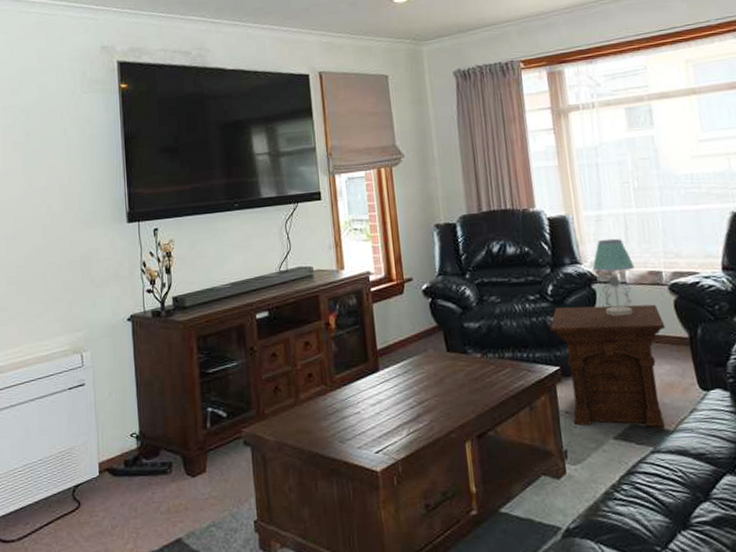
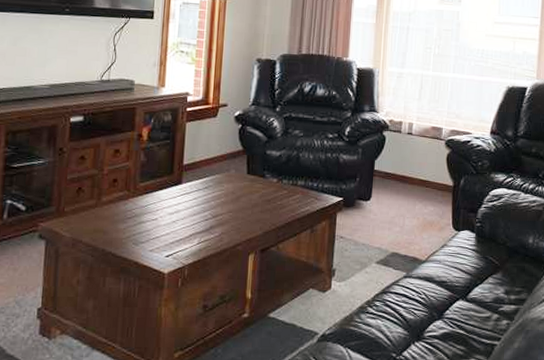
side table: present [550,304,666,427] -> none [341,148,436,257]
table lamp: present [592,238,635,317] -> none [386,94,422,162]

